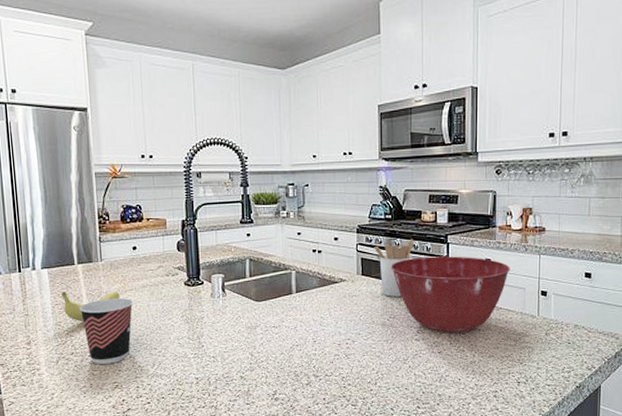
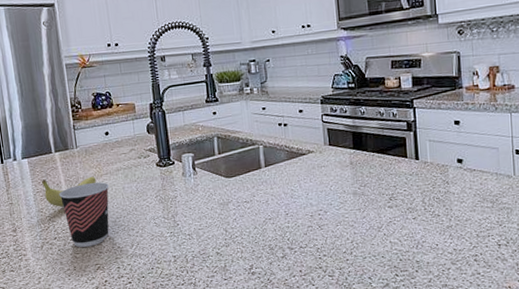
utensil holder: present [374,238,413,297] -> none [339,105,379,165]
mixing bowl: present [390,256,510,334] -> none [357,120,481,199]

